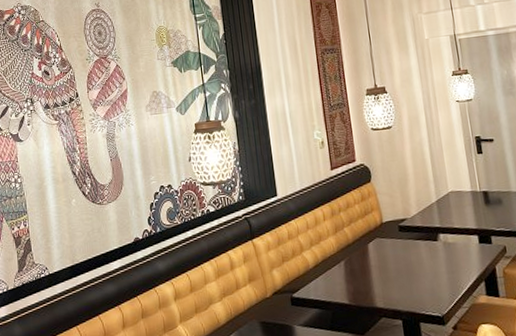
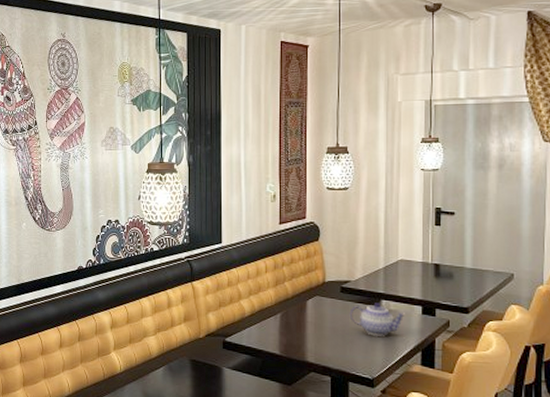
teapot: none [410,237,465,273] -> present [349,303,406,337]

